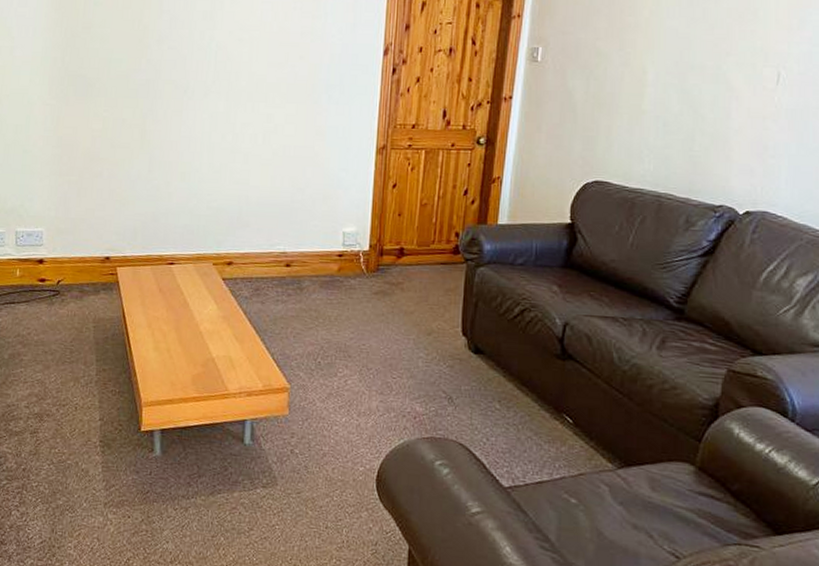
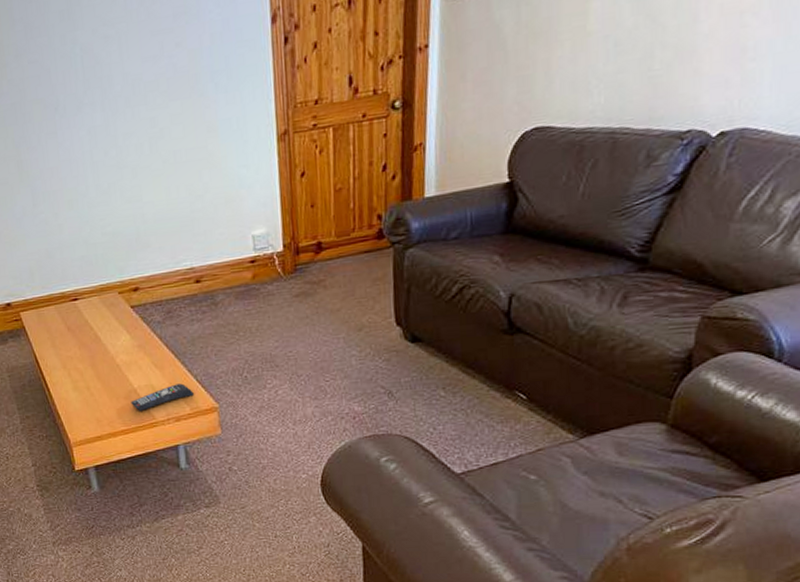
remote control: none [207,359,268,381] -> present [130,383,194,411]

